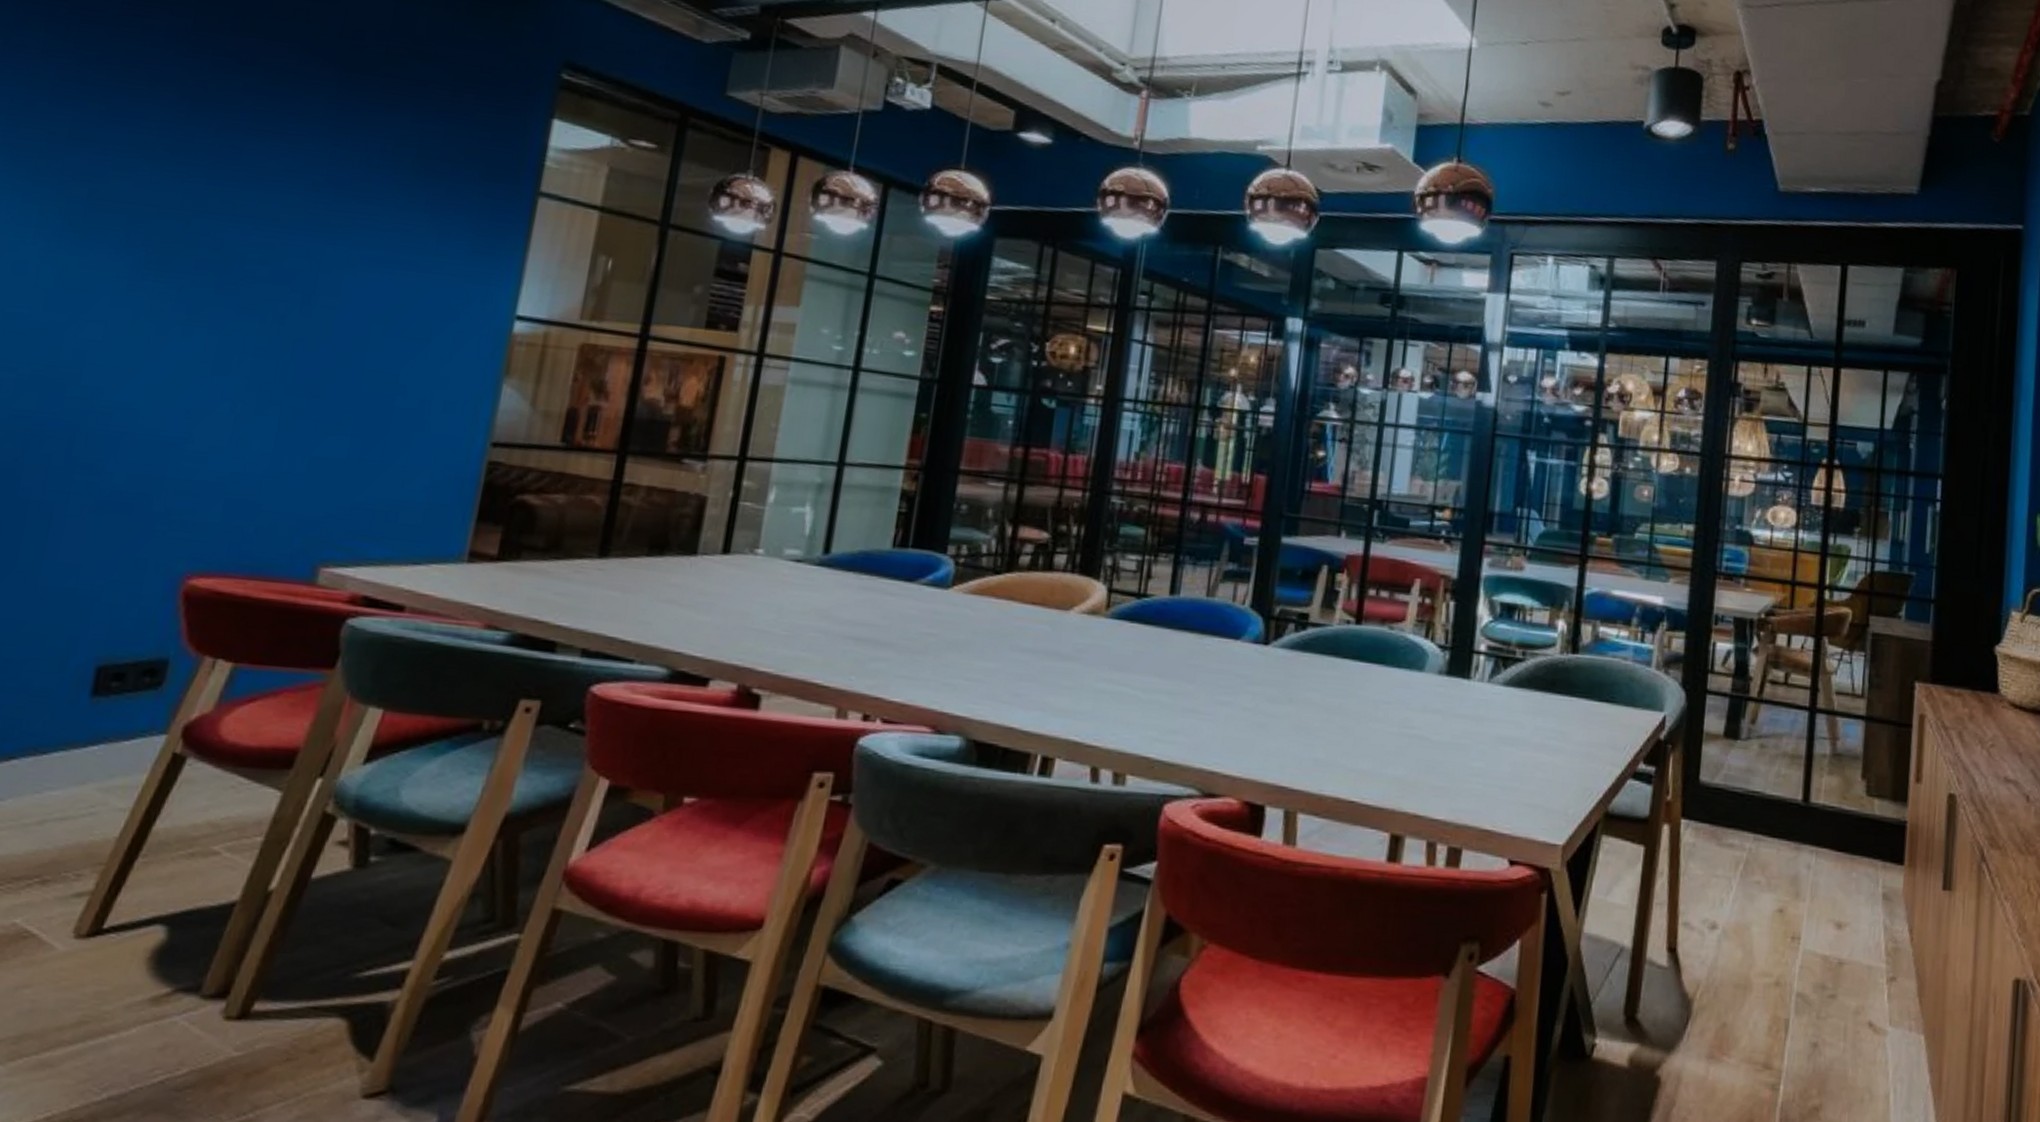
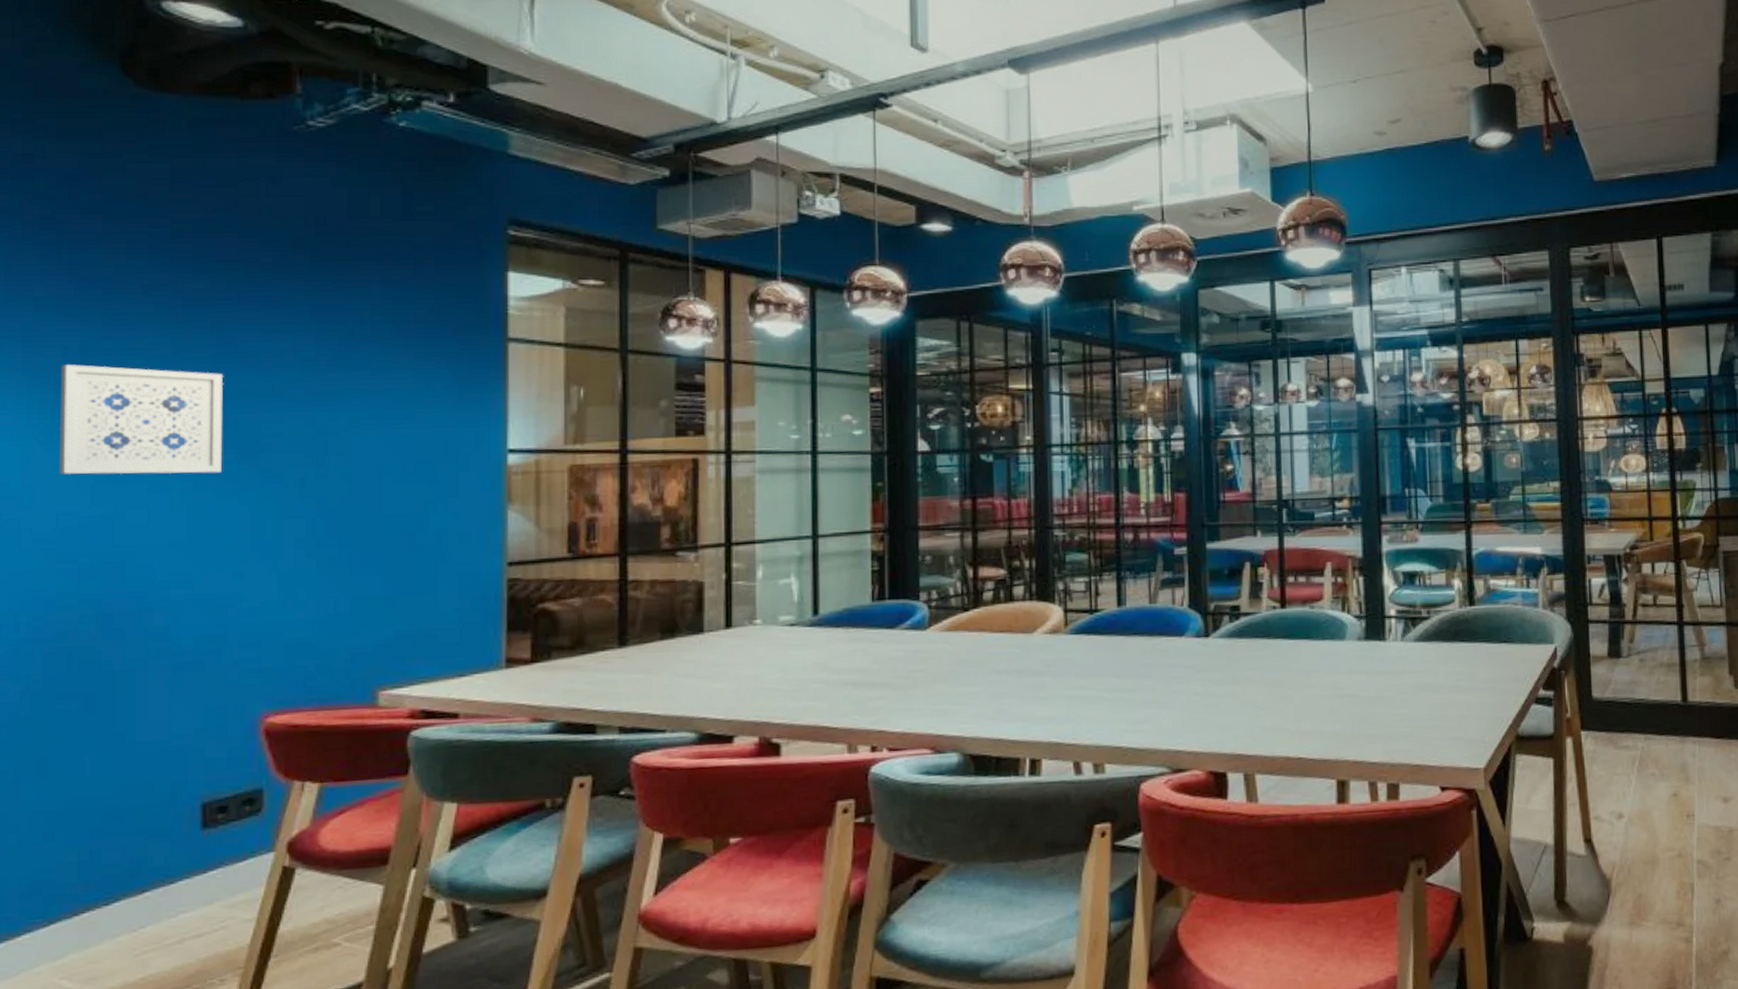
wall art: none [17,151,218,296] -> present [60,364,223,475]

